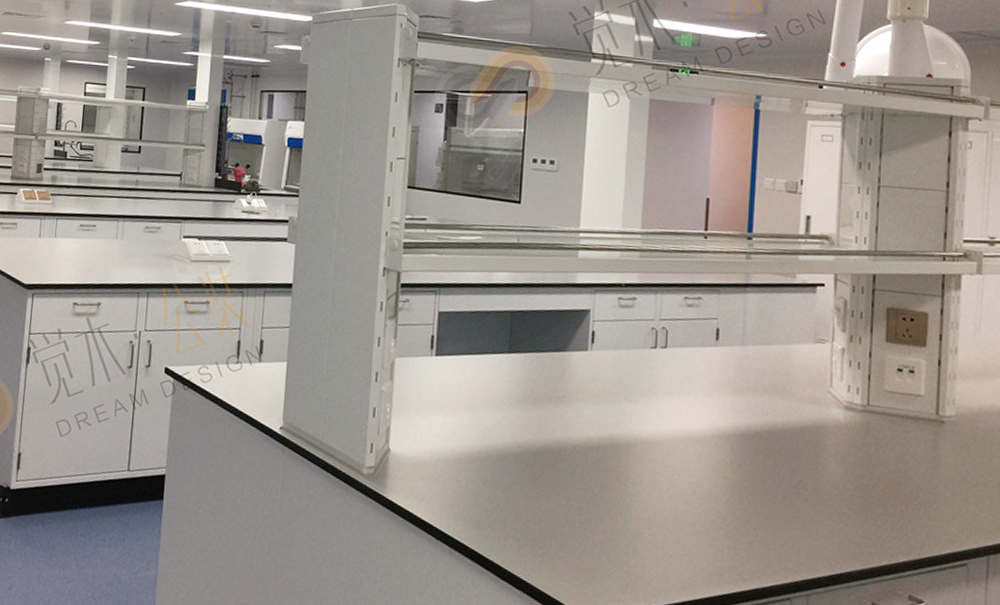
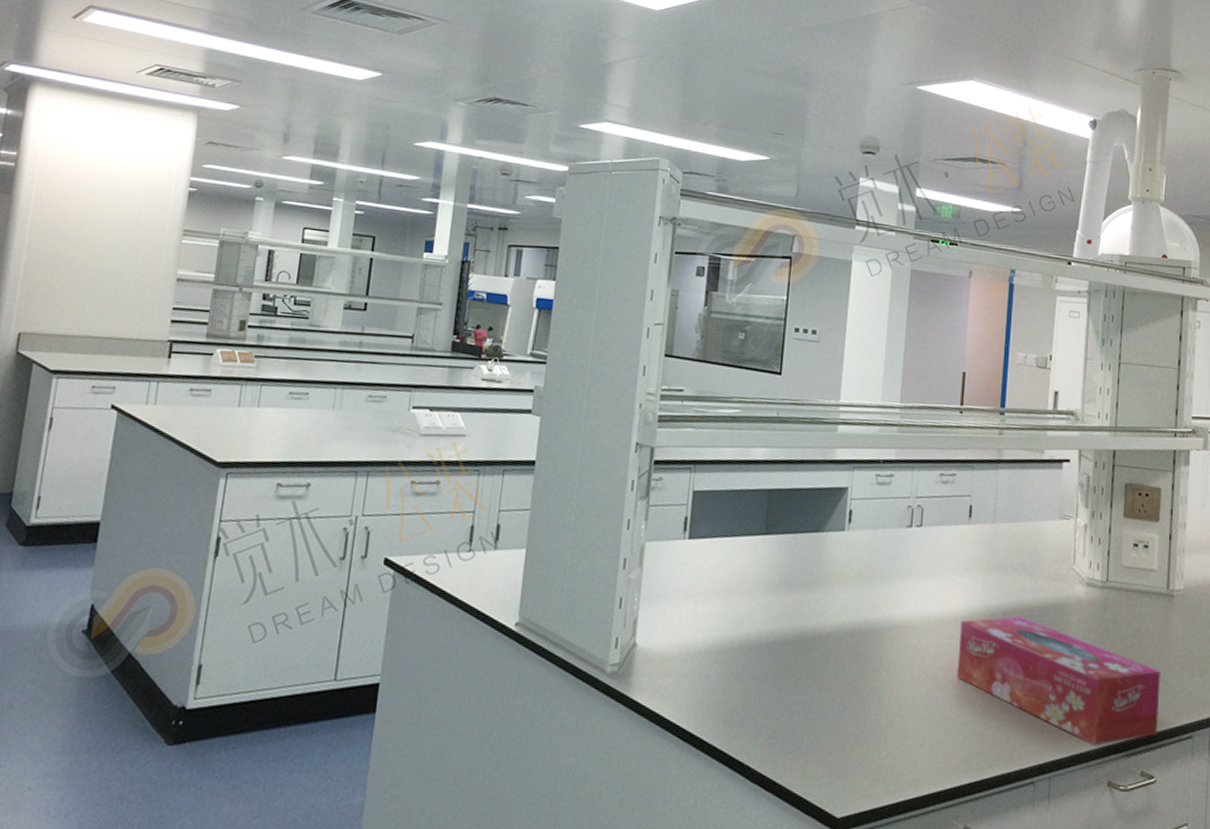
tissue box: none [706,437,930,567] -> present [956,616,1161,746]

